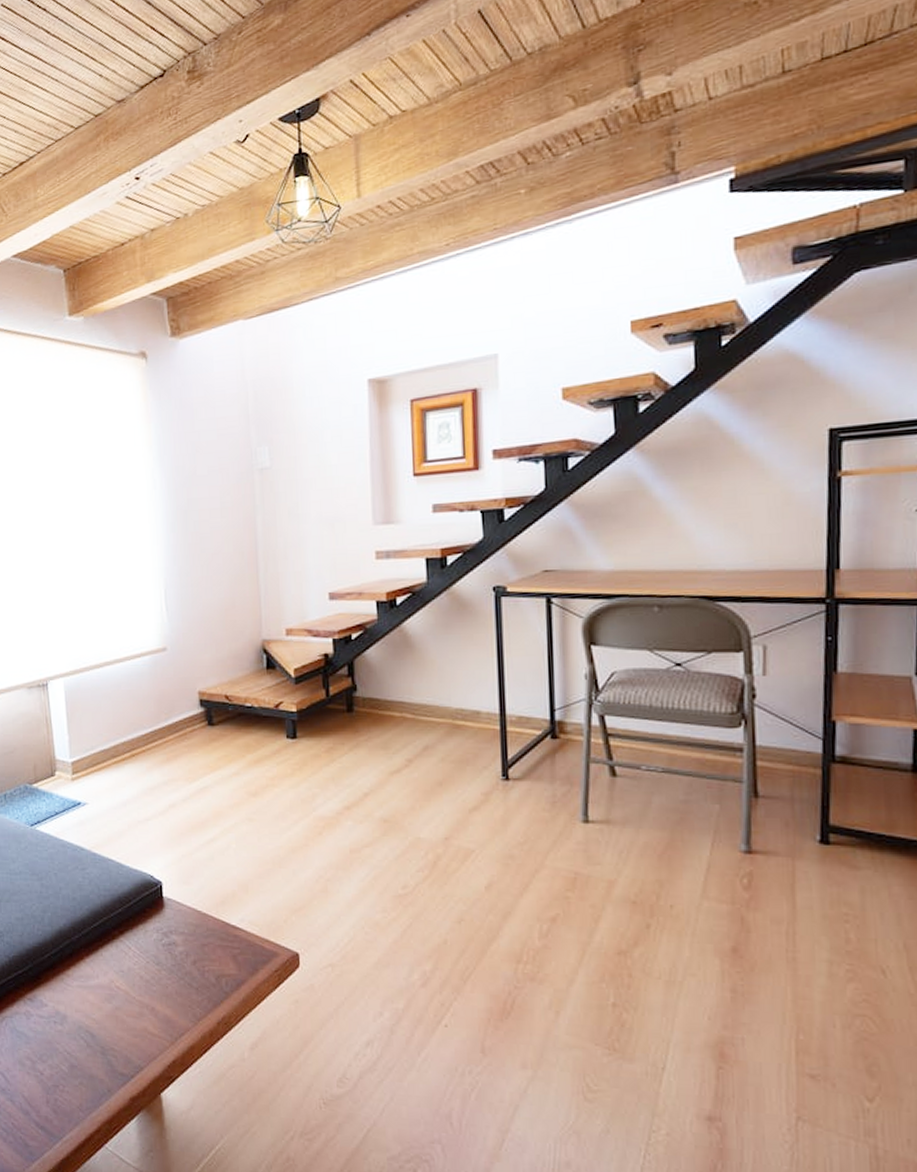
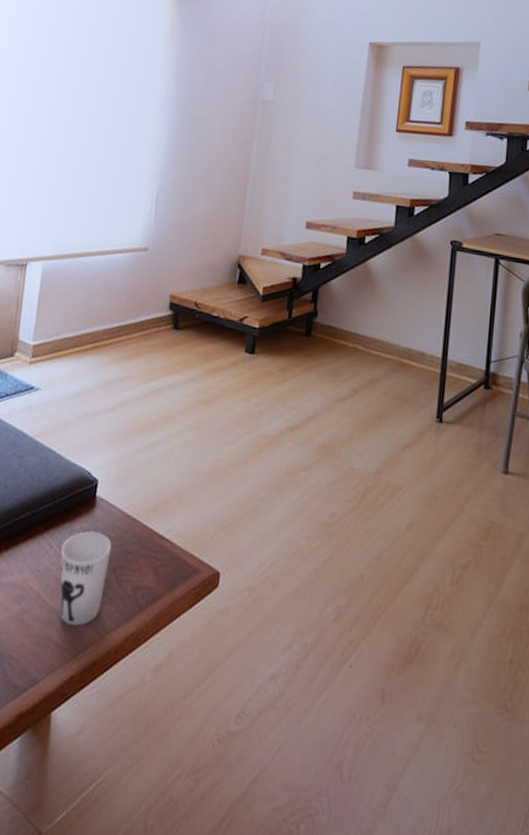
cup: none [139,930,189,1016] -> present [59,531,112,626]

